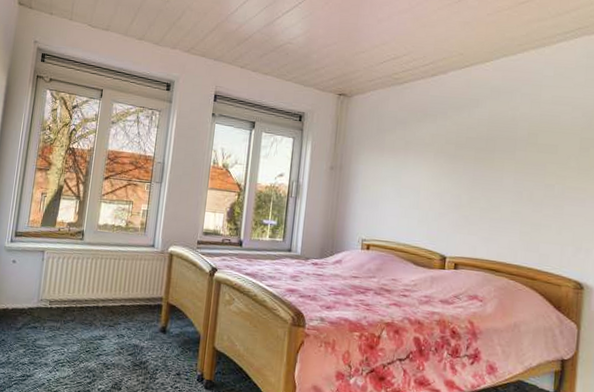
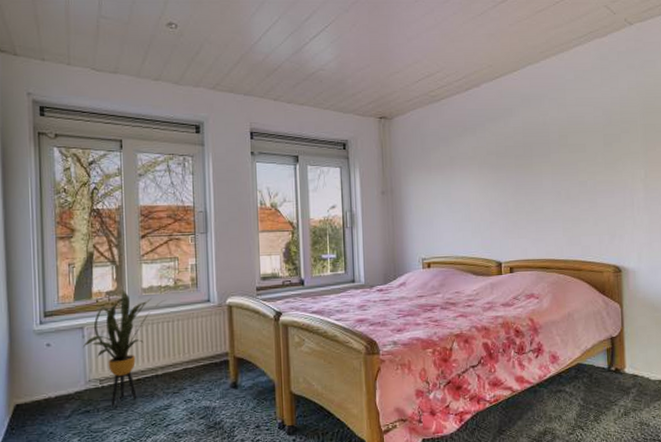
house plant: none [41,223,116,325] -> present [83,290,166,404]

